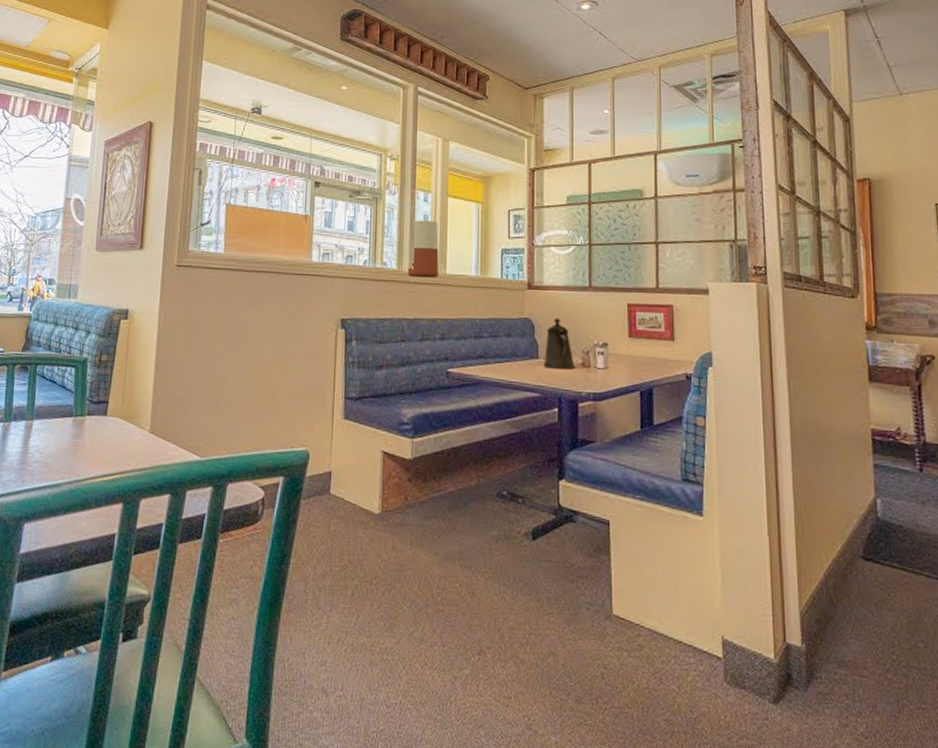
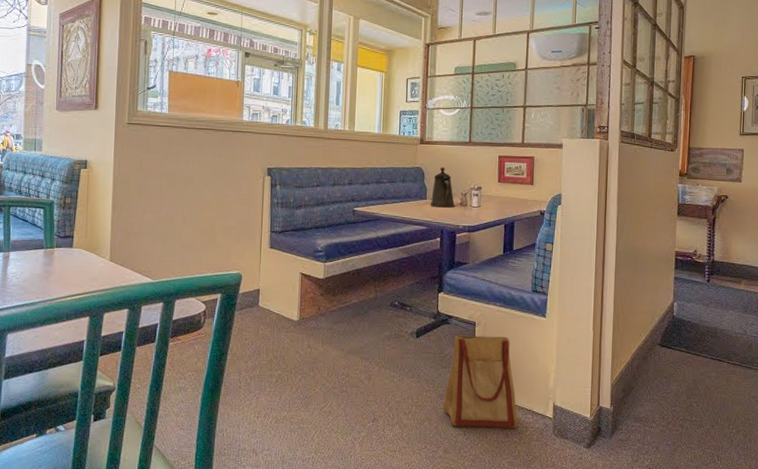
vase: present [408,220,439,278] -> none [323,86,349,134]
shopping bag: none [572,537,675,671] -> present [443,335,518,429]

